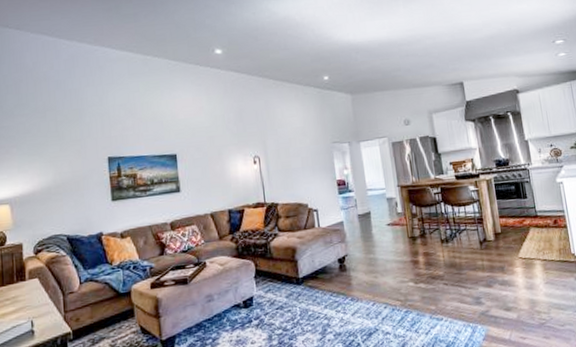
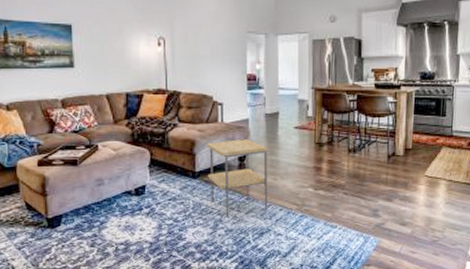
side table: none [307,241,373,321] -> present [207,139,268,218]

